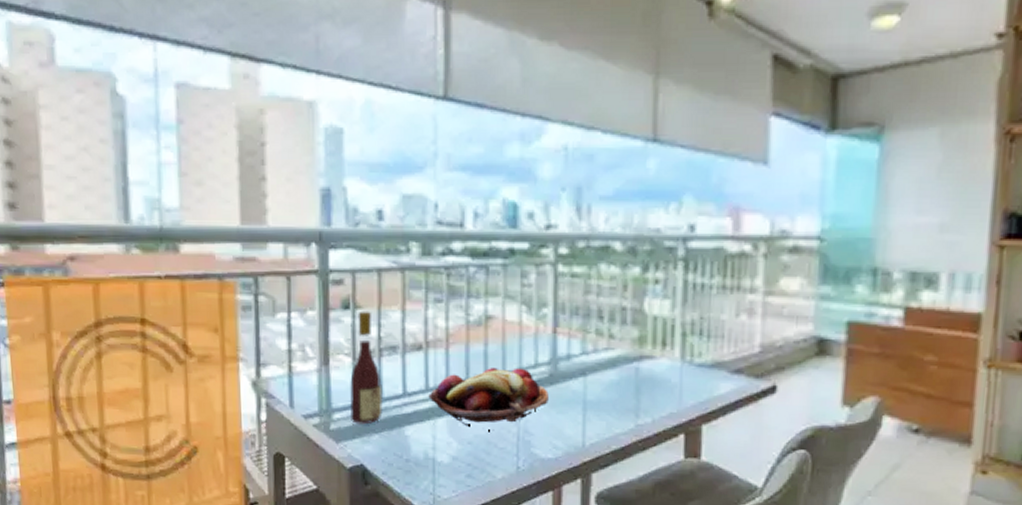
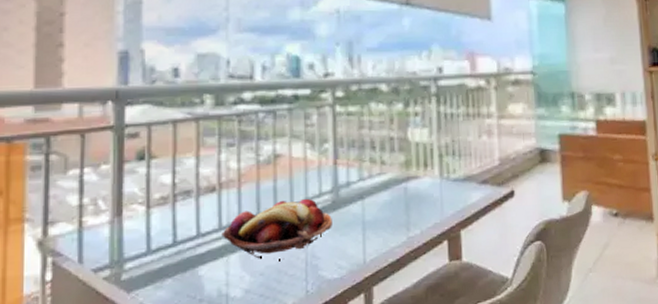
wine bottle: present [349,310,383,425] -> none [142,160,176,271]

